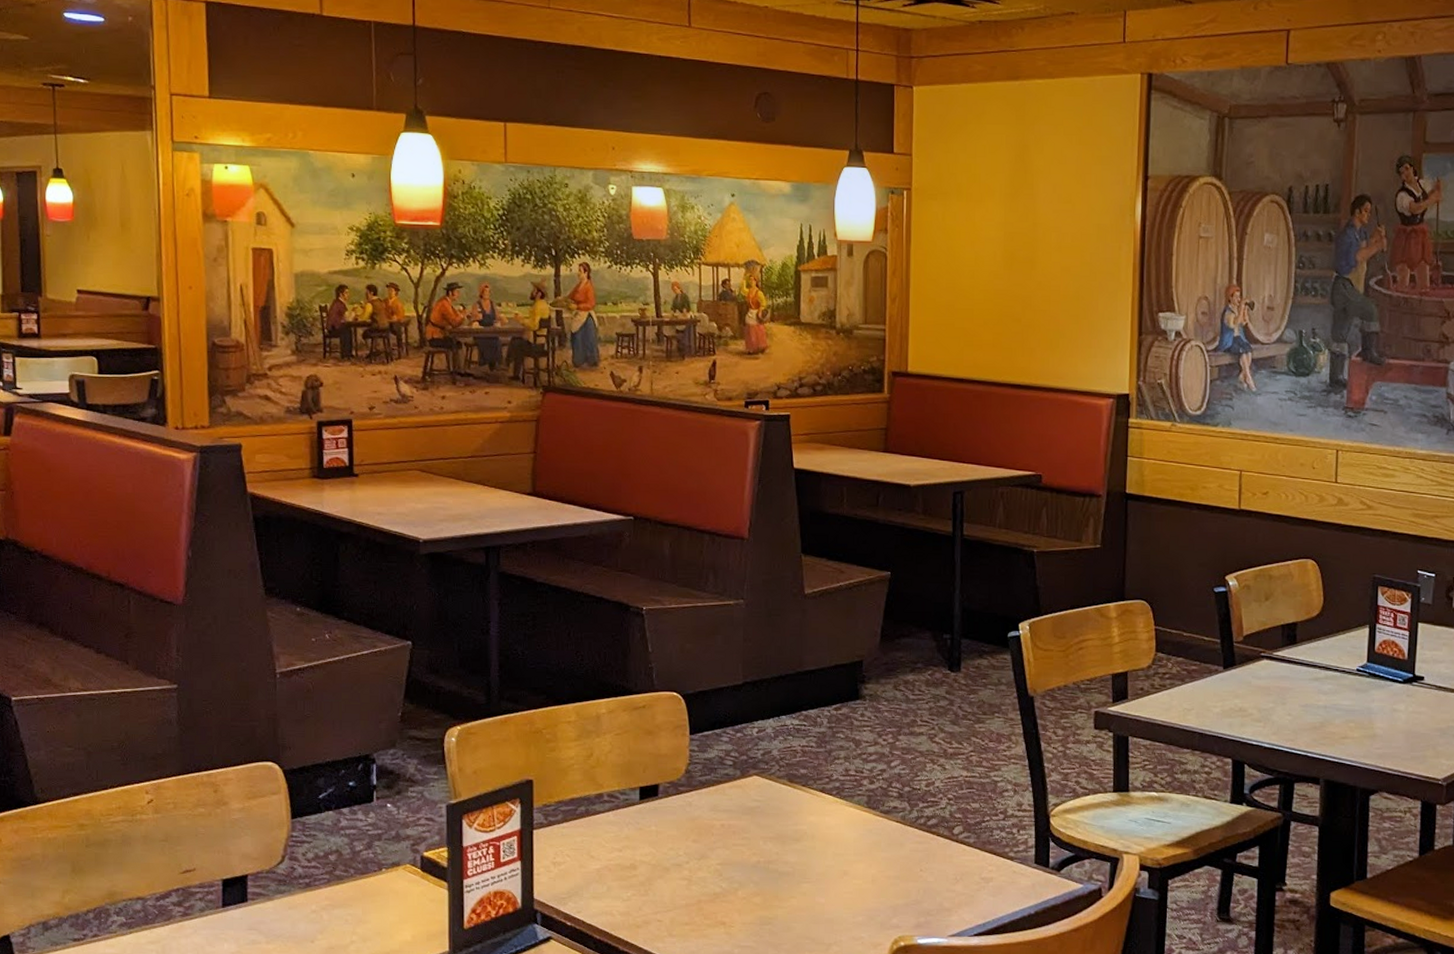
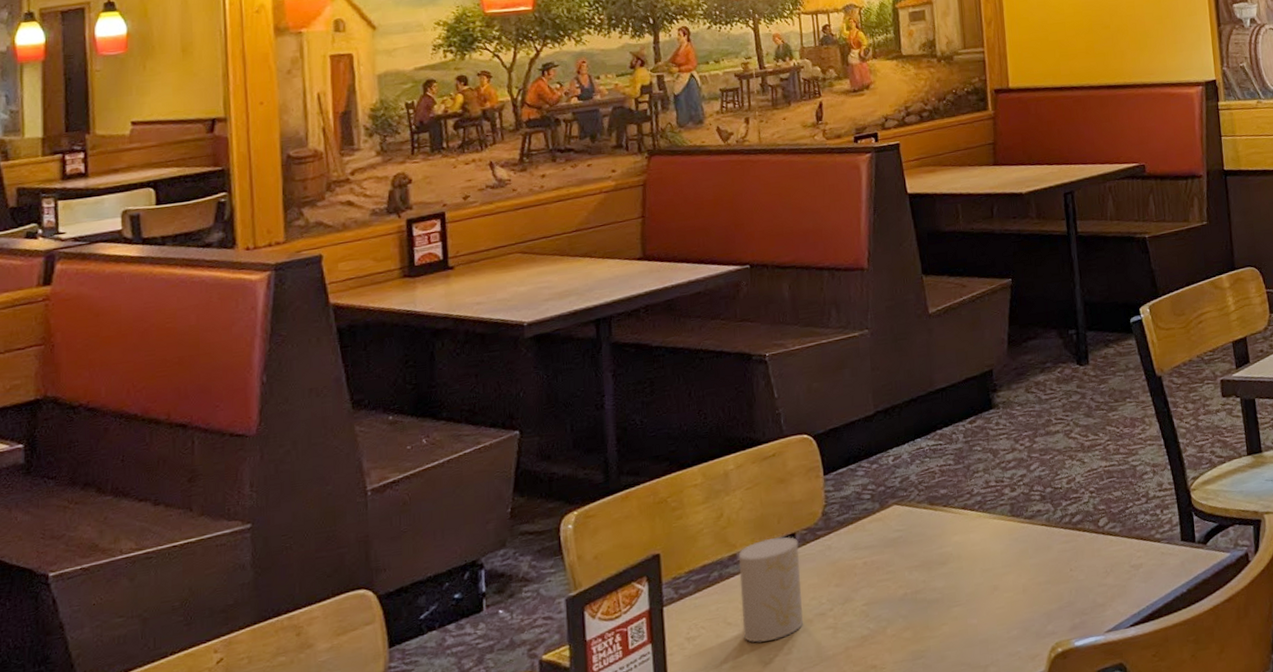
cup: none [604,784,661,881] -> present [738,536,803,643]

